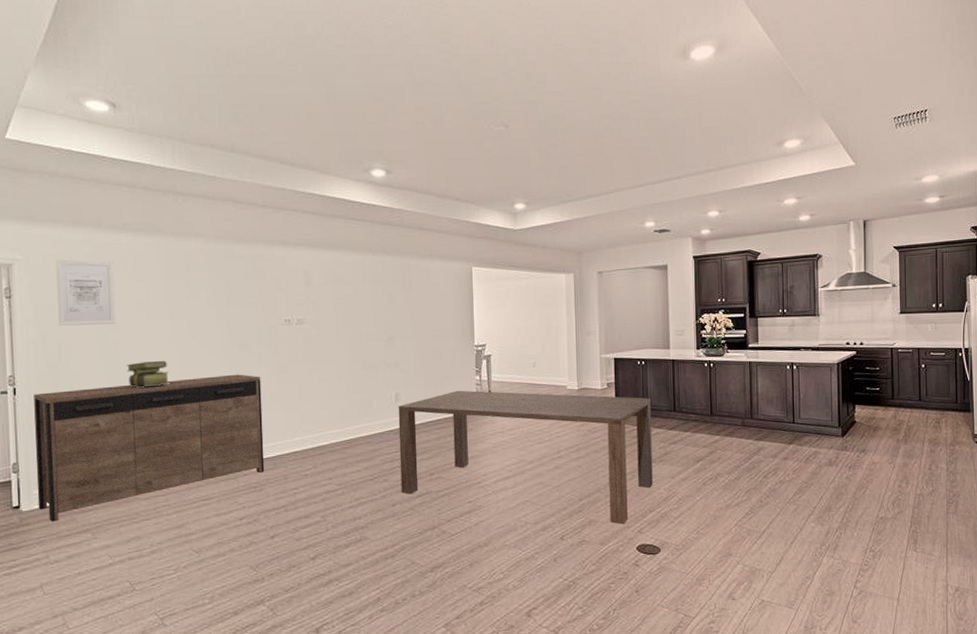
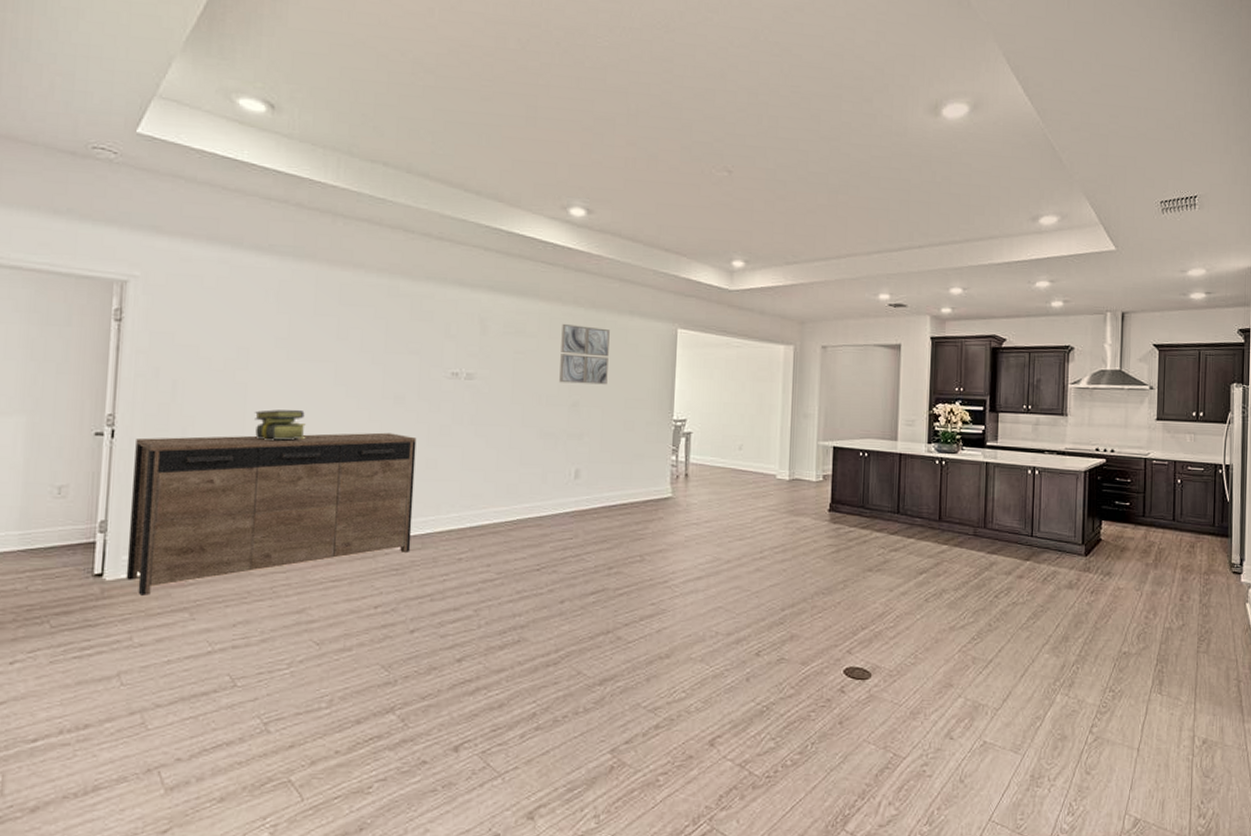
wall art: present [55,259,116,326] -> none [176,280,252,363]
wall art: none [373,270,416,321] -> present [559,323,610,385]
dining table: present [398,390,653,524] -> none [572,471,872,642]

